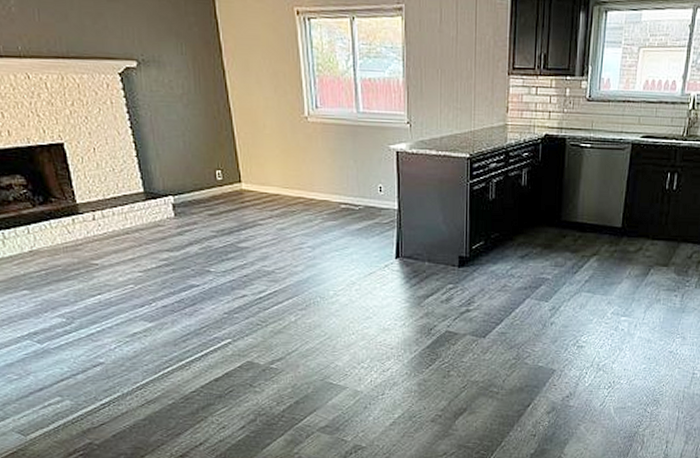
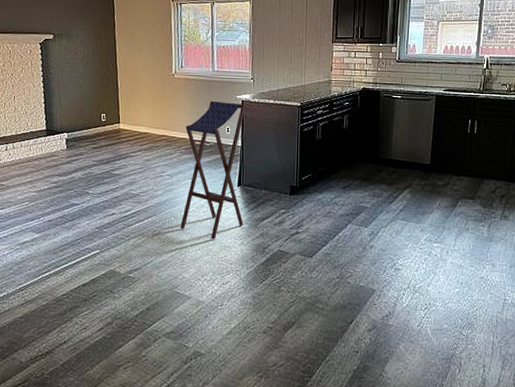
stool: none [327,151,405,322] -> present [180,100,247,240]

